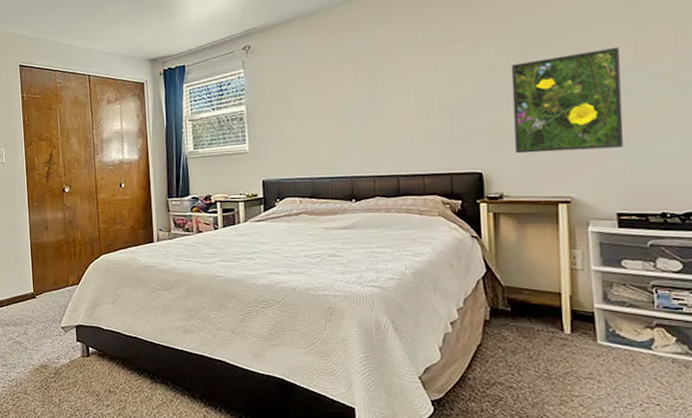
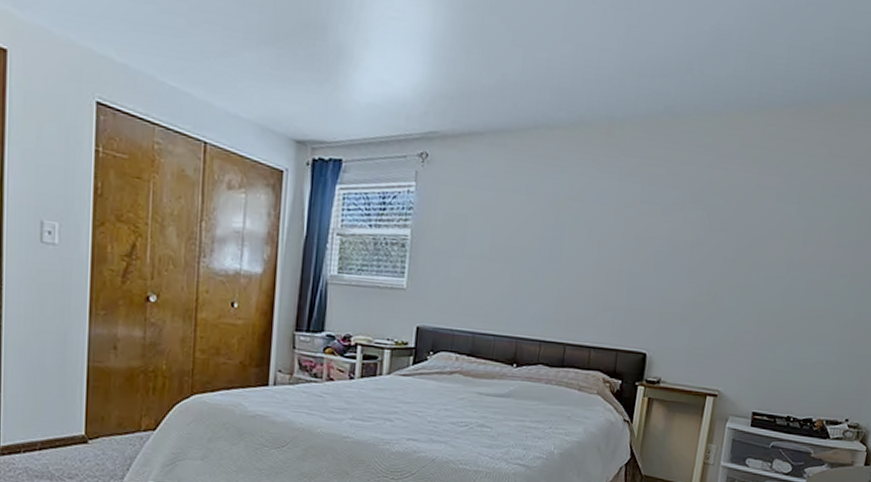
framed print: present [511,46,624,154] -> none [680,241,790,347]

